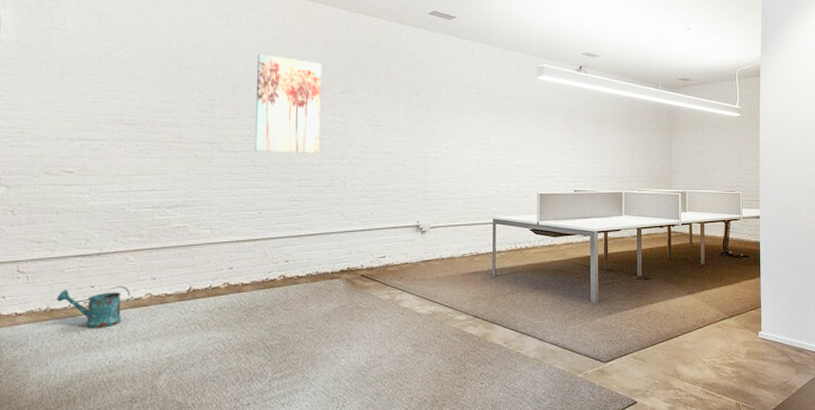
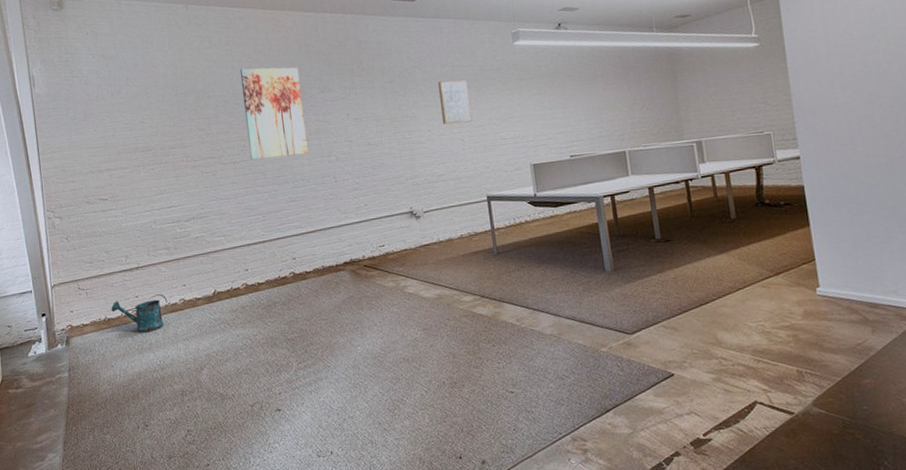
wall art: none [461,101,490,145] -> present [437,80,472,125]

